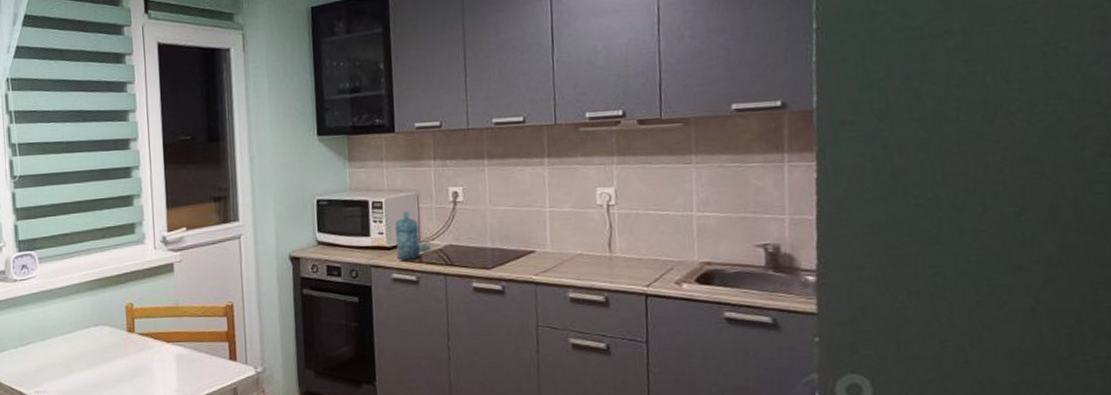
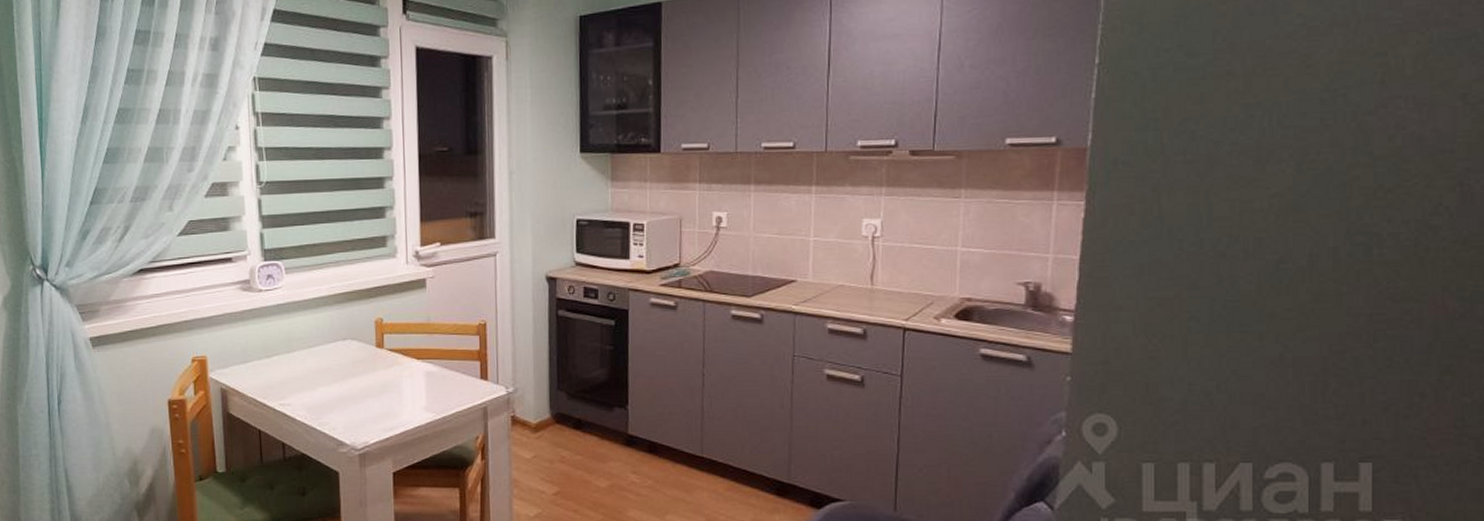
canister: present [394,212,421,260] -> none [655,235,681,285]

